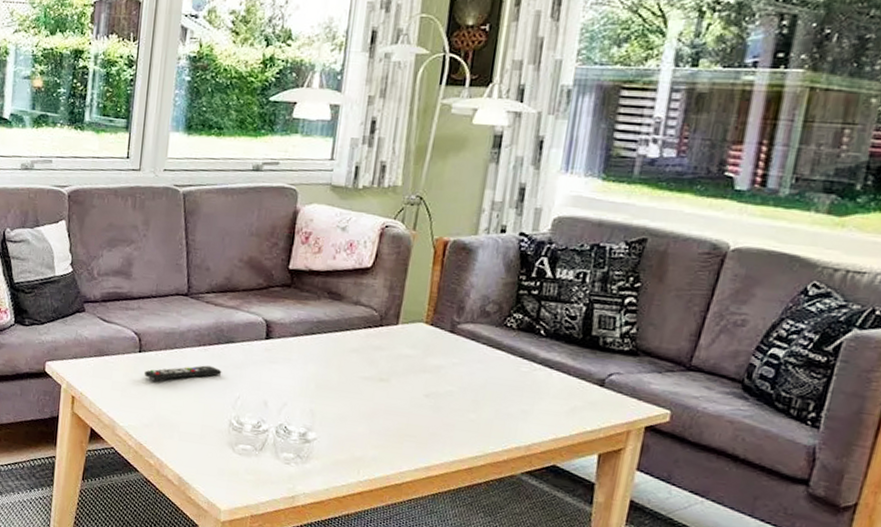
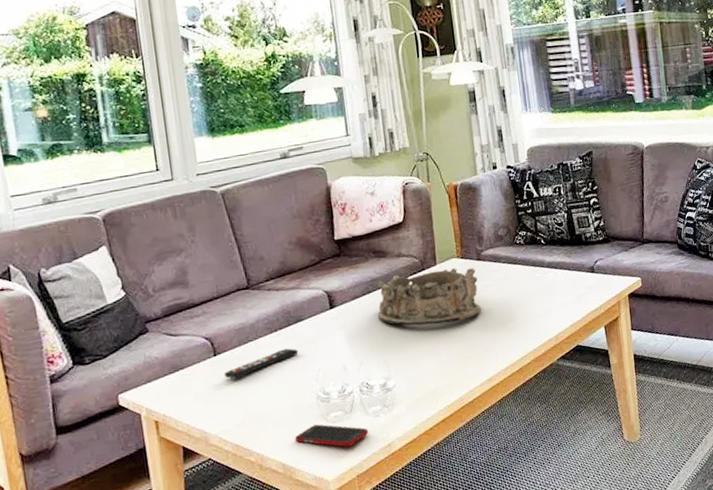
cell phone: none [197,450,275,485] -> present [295,424,369,447]
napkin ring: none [316,323,445,394] -> present [378,268,482,326]

